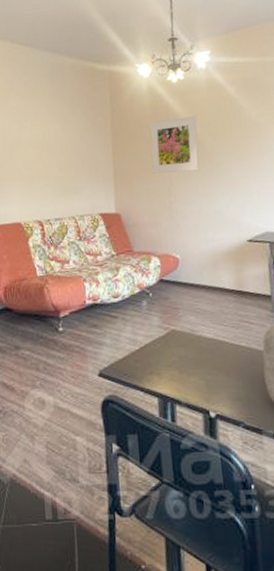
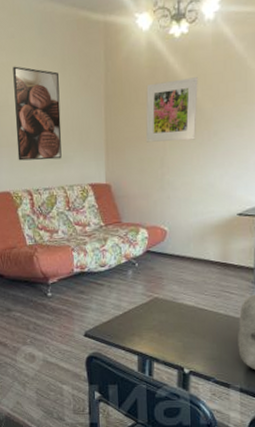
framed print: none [26,108,72,193] -> present [13,66,62,161]

